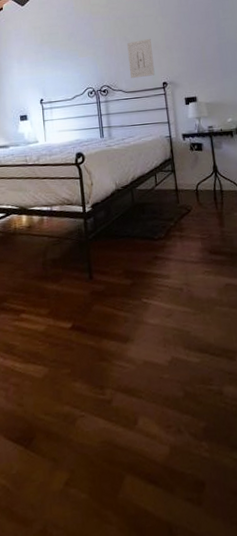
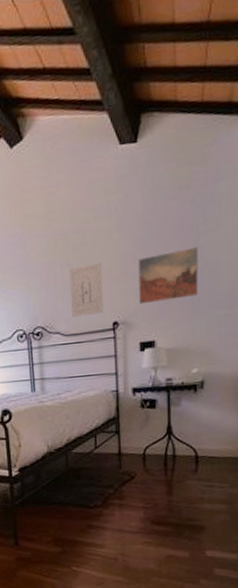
wall art: none [178,29,225,70] -> present [138,247,199,305]

